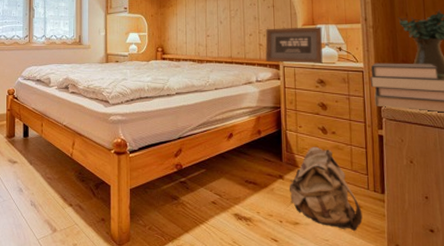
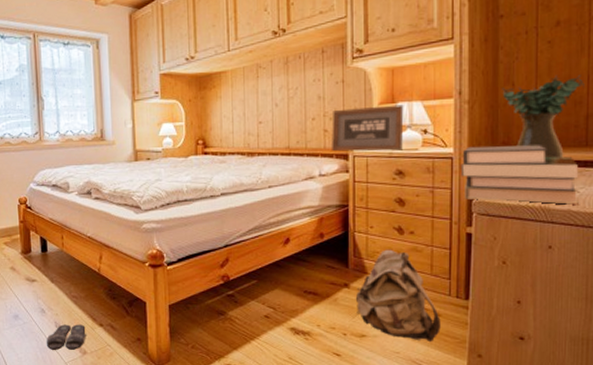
slippers: none [22,203,57,227] -> present [47,324,86,350]

